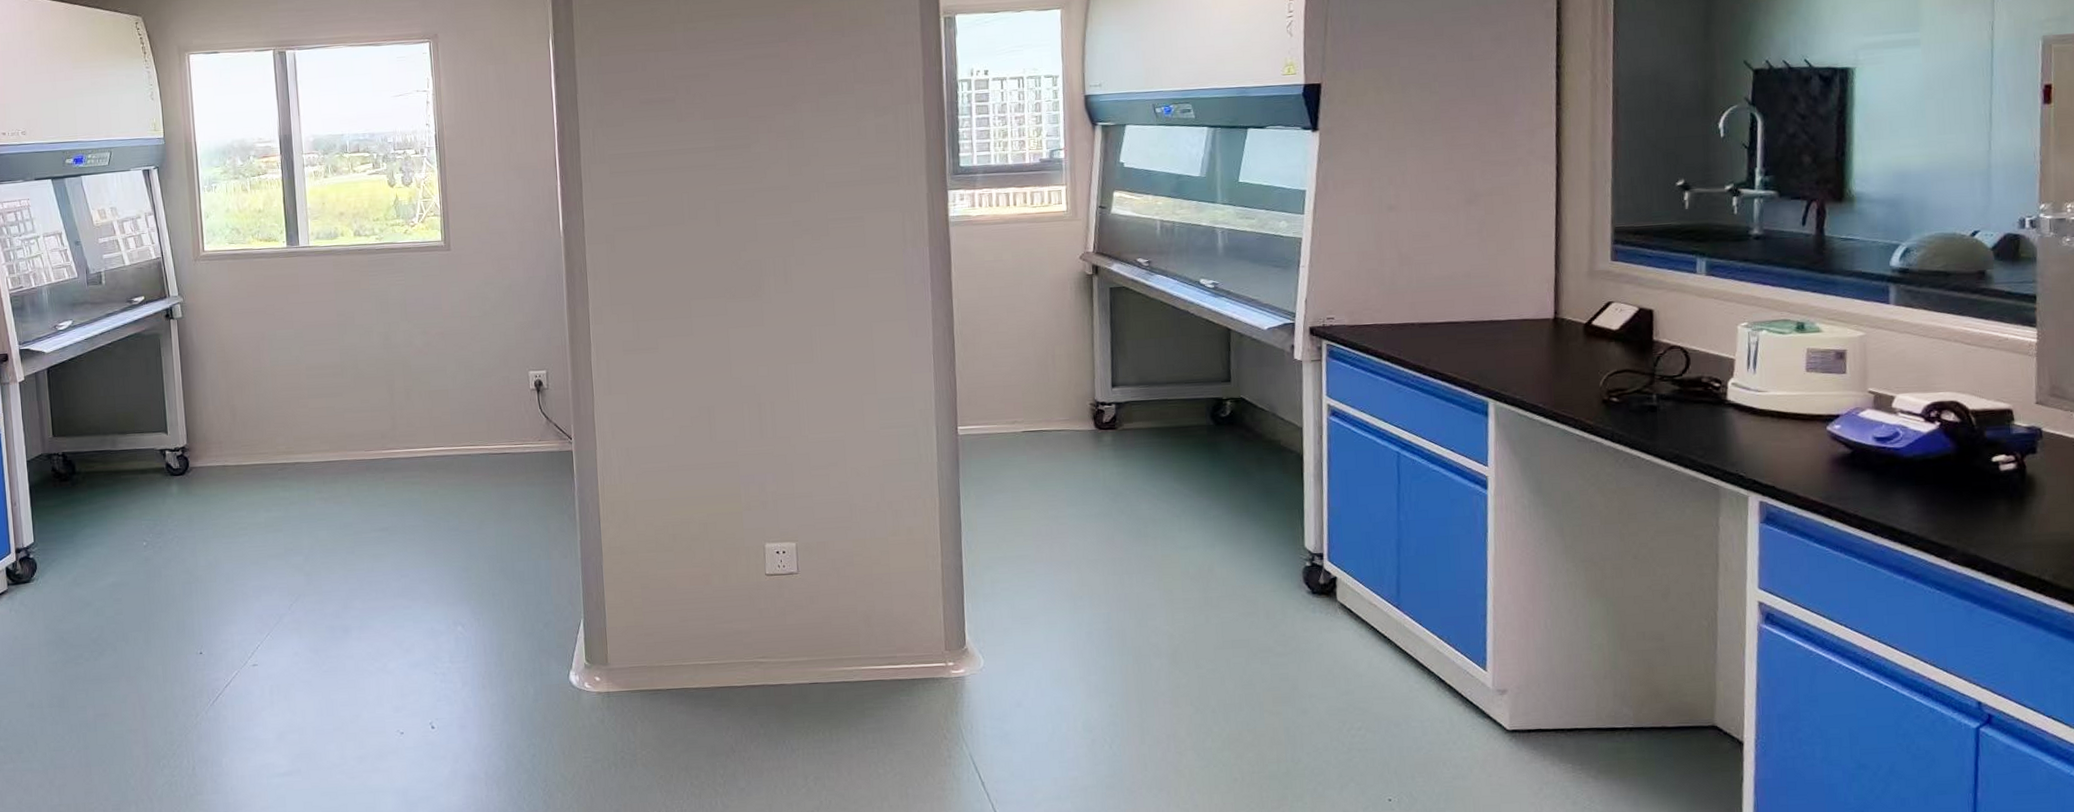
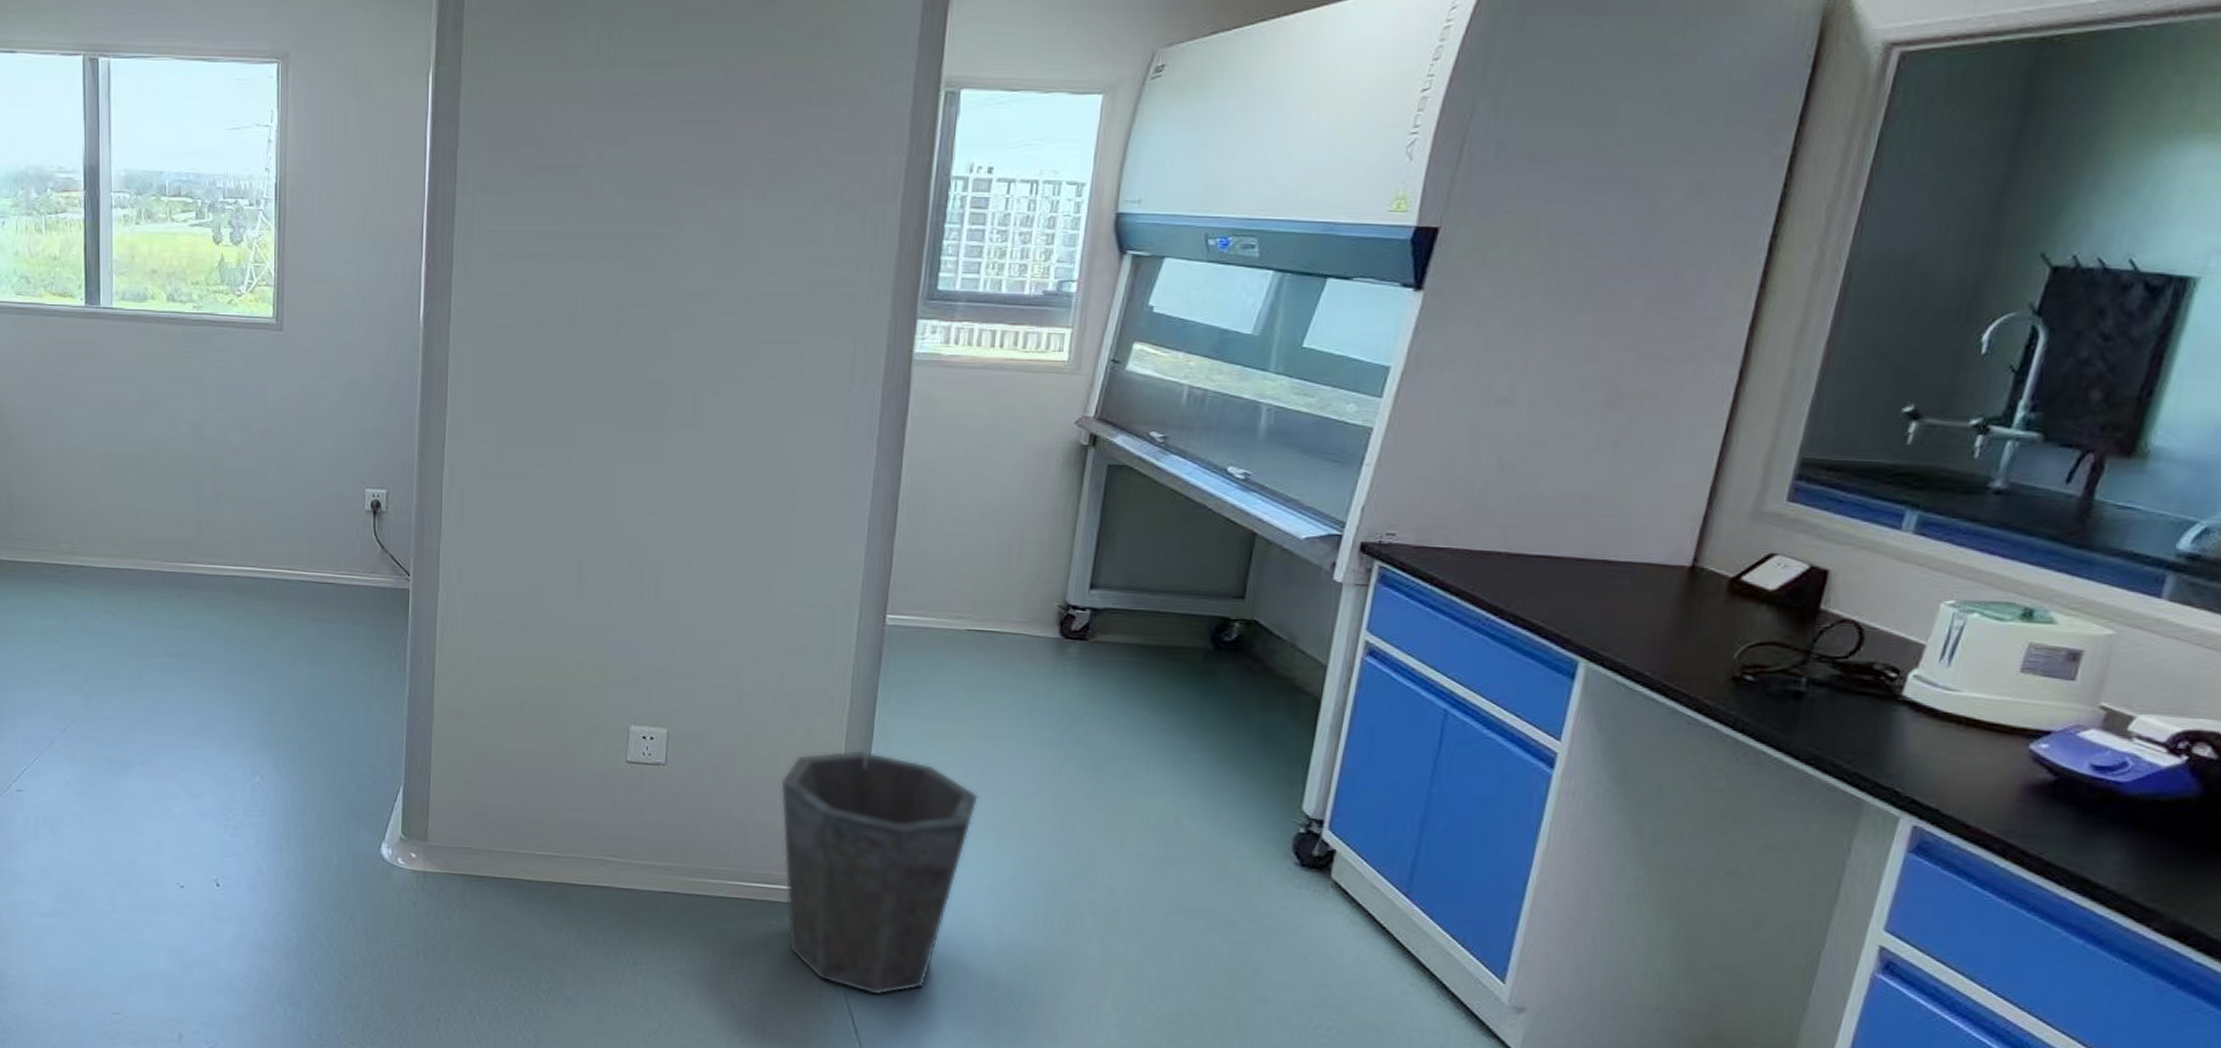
waste bin: none [893,541,1052,750] -> present [780,750,978,995]

